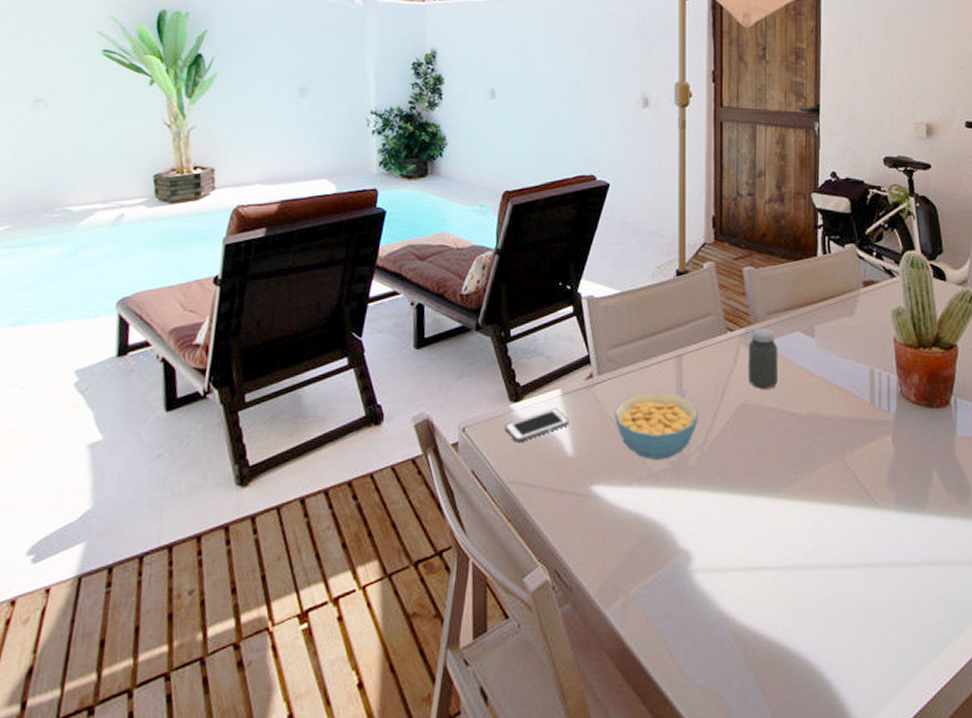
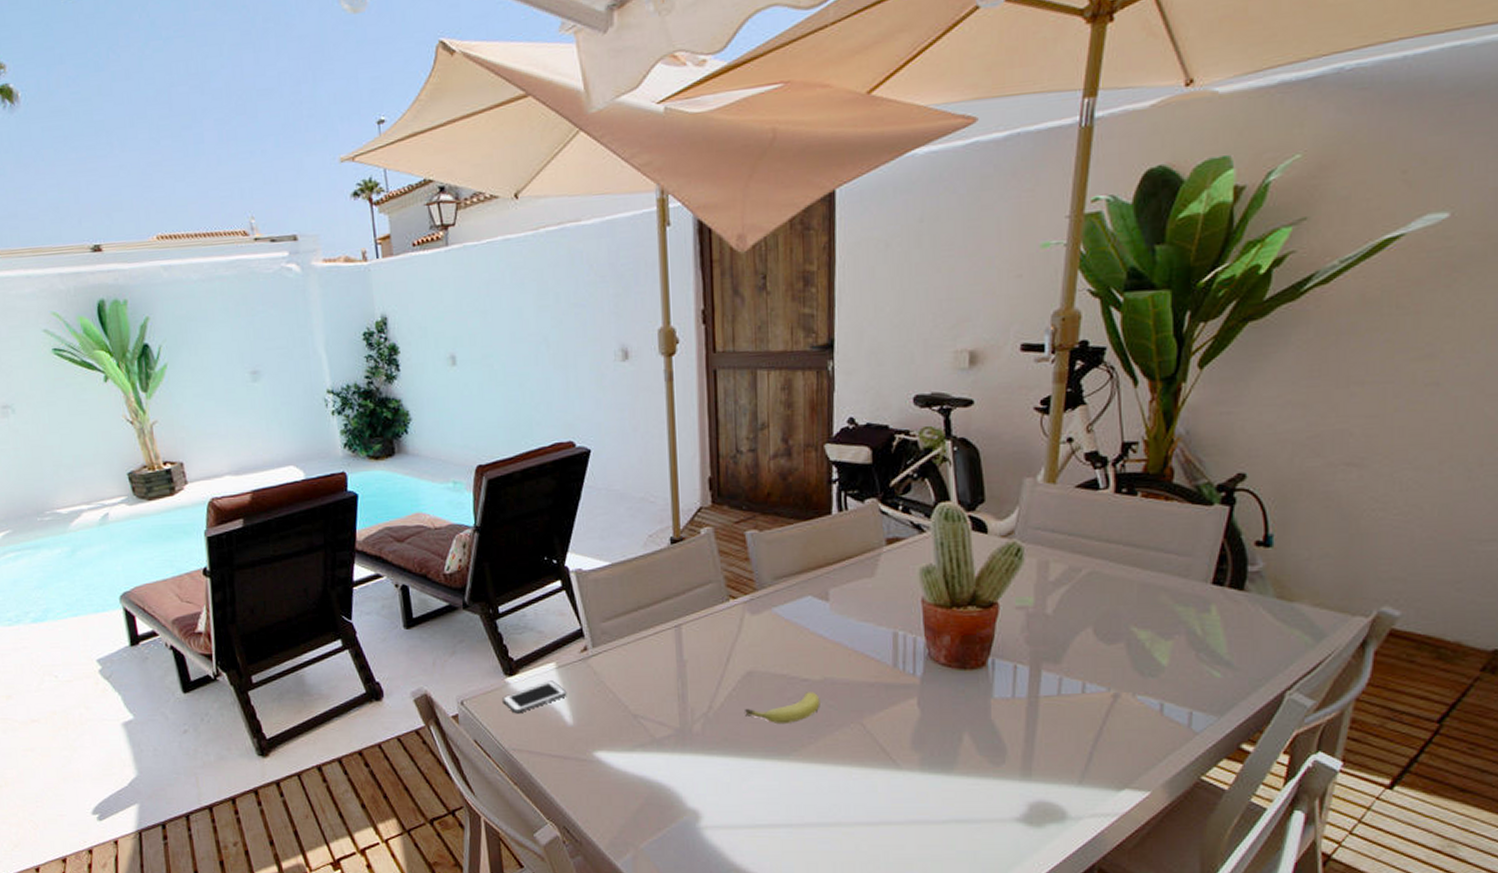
cereal bowl: present [614,390,698,460] -> none [612,660,702,727]
fruit: none [738,426,807,459] -> present [745,692,820,725]
jar: present [748,328,779,389] -> none [753,593,789,656]

